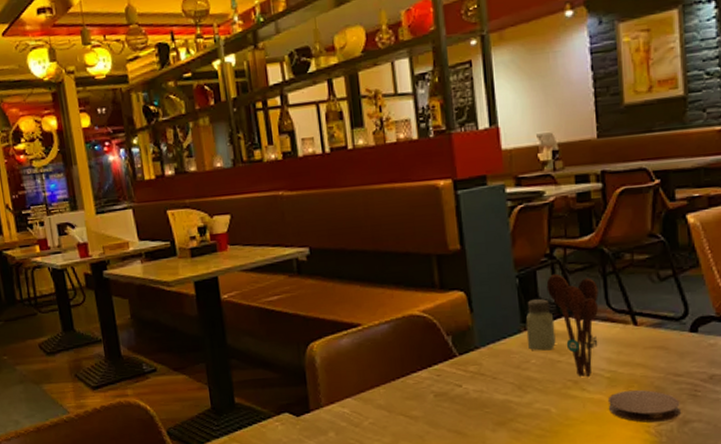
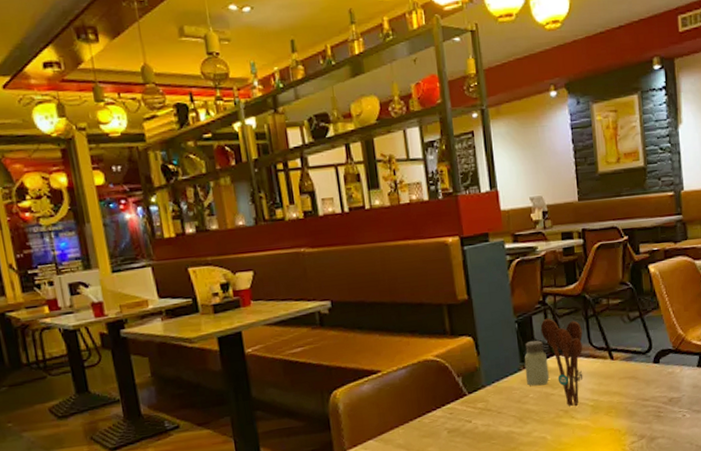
coaster: present [607,389,681,423] -> none [592,414,648,442]

